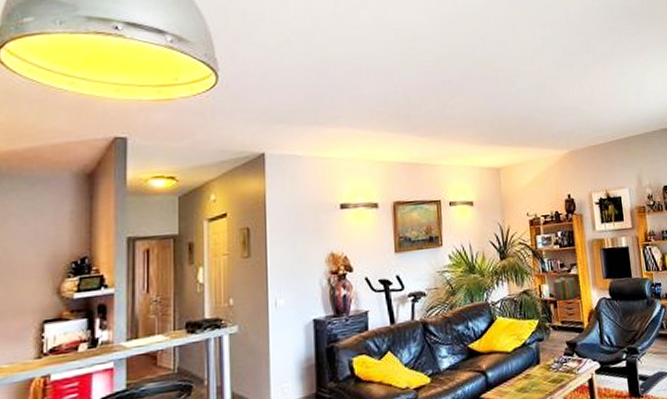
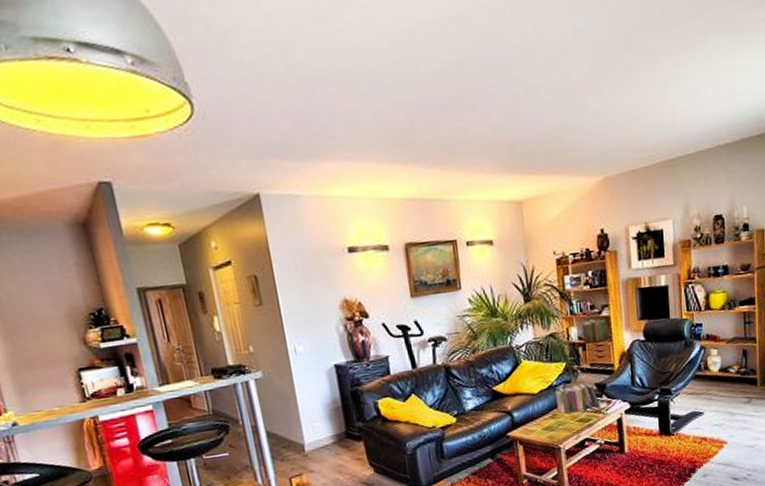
books: none [528,341,571,374] -> present [555,383,600,414]

